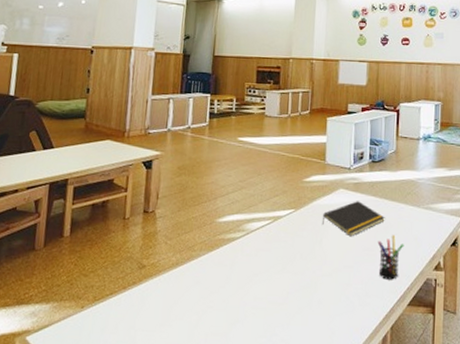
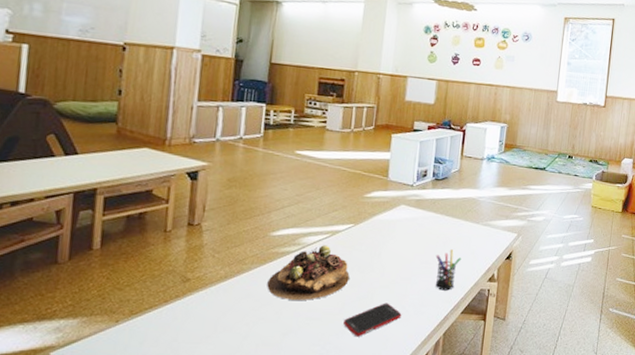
succulent plant: none [214,231,293,289] -> present [267,245,350,300]
cell phone: none [288,292,346,329] -> present [343,303,402,337]
notepad: present [321,201,385,237] -> none [381,217,445,251]

